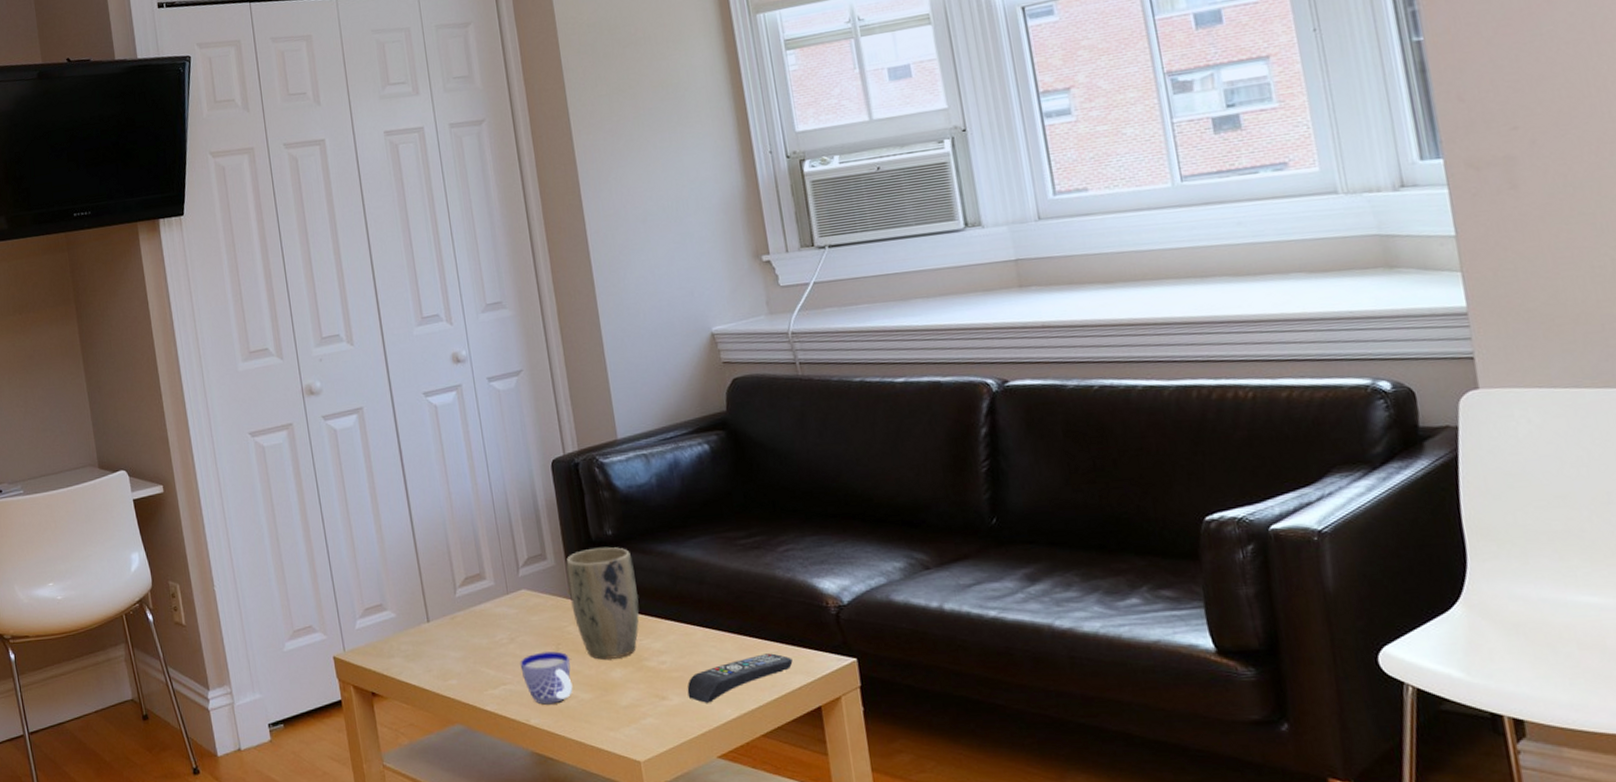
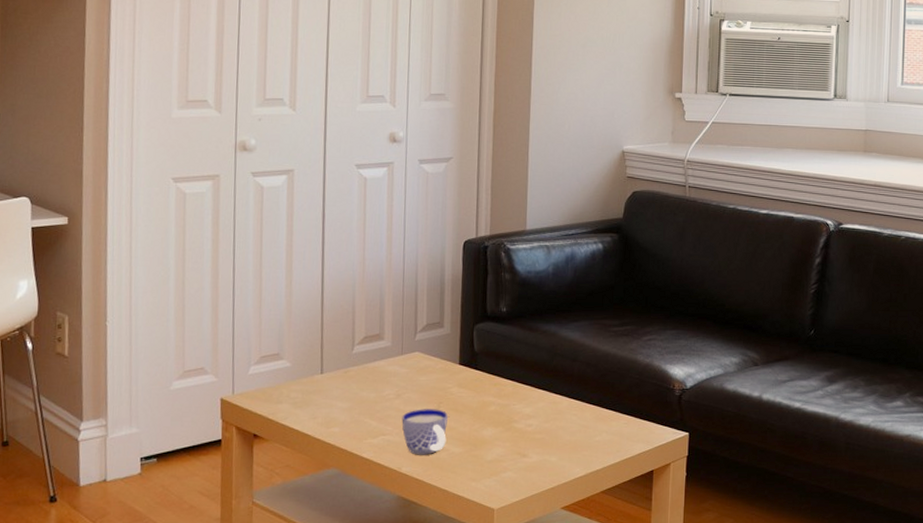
plant pot: present [566,547,639,660] -> none [458,321,520,419]
remote control: present [687,653,793,703] -> none [546,424,638,462]

